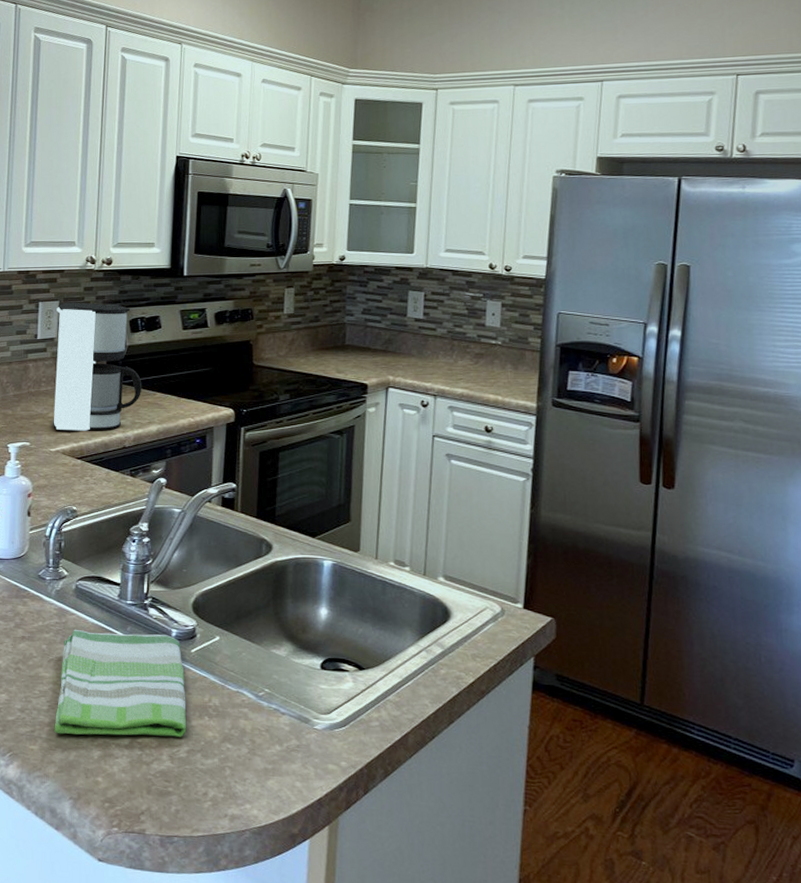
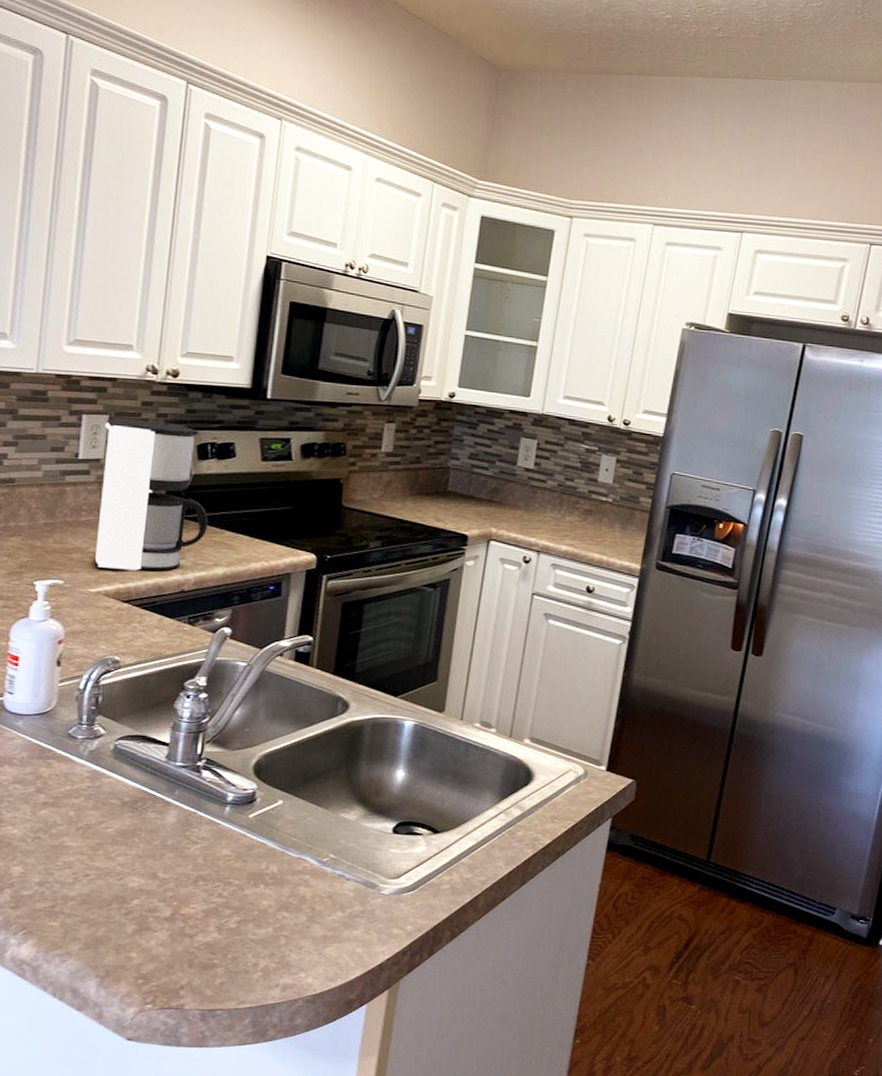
dish towel: present [54,629,187,737] -> none [80,793,240,909]

